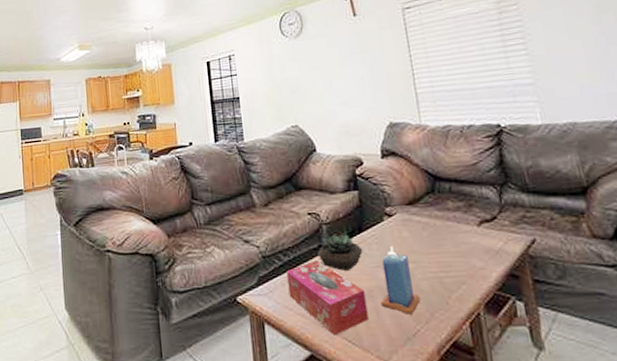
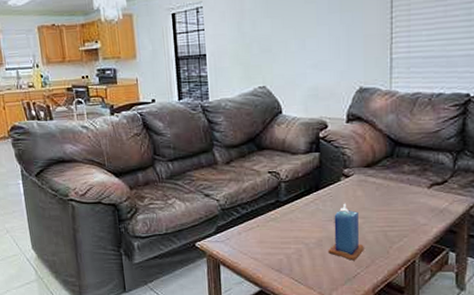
tissue box: present [286,260,369,336] -> none [243,214,315,276]
succulent plant: present [317,234,363,271] -> none [274,191,318,223]

